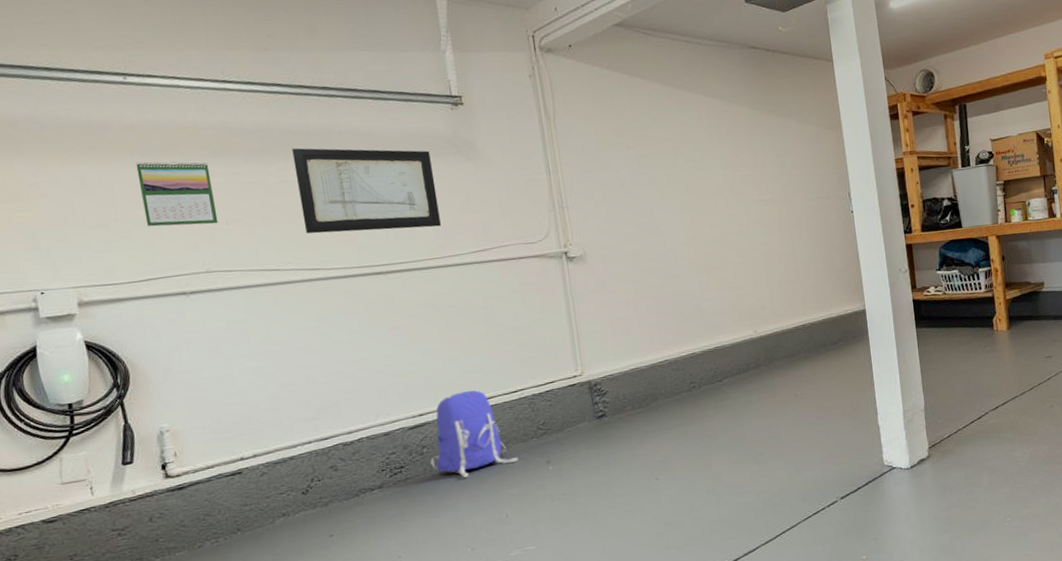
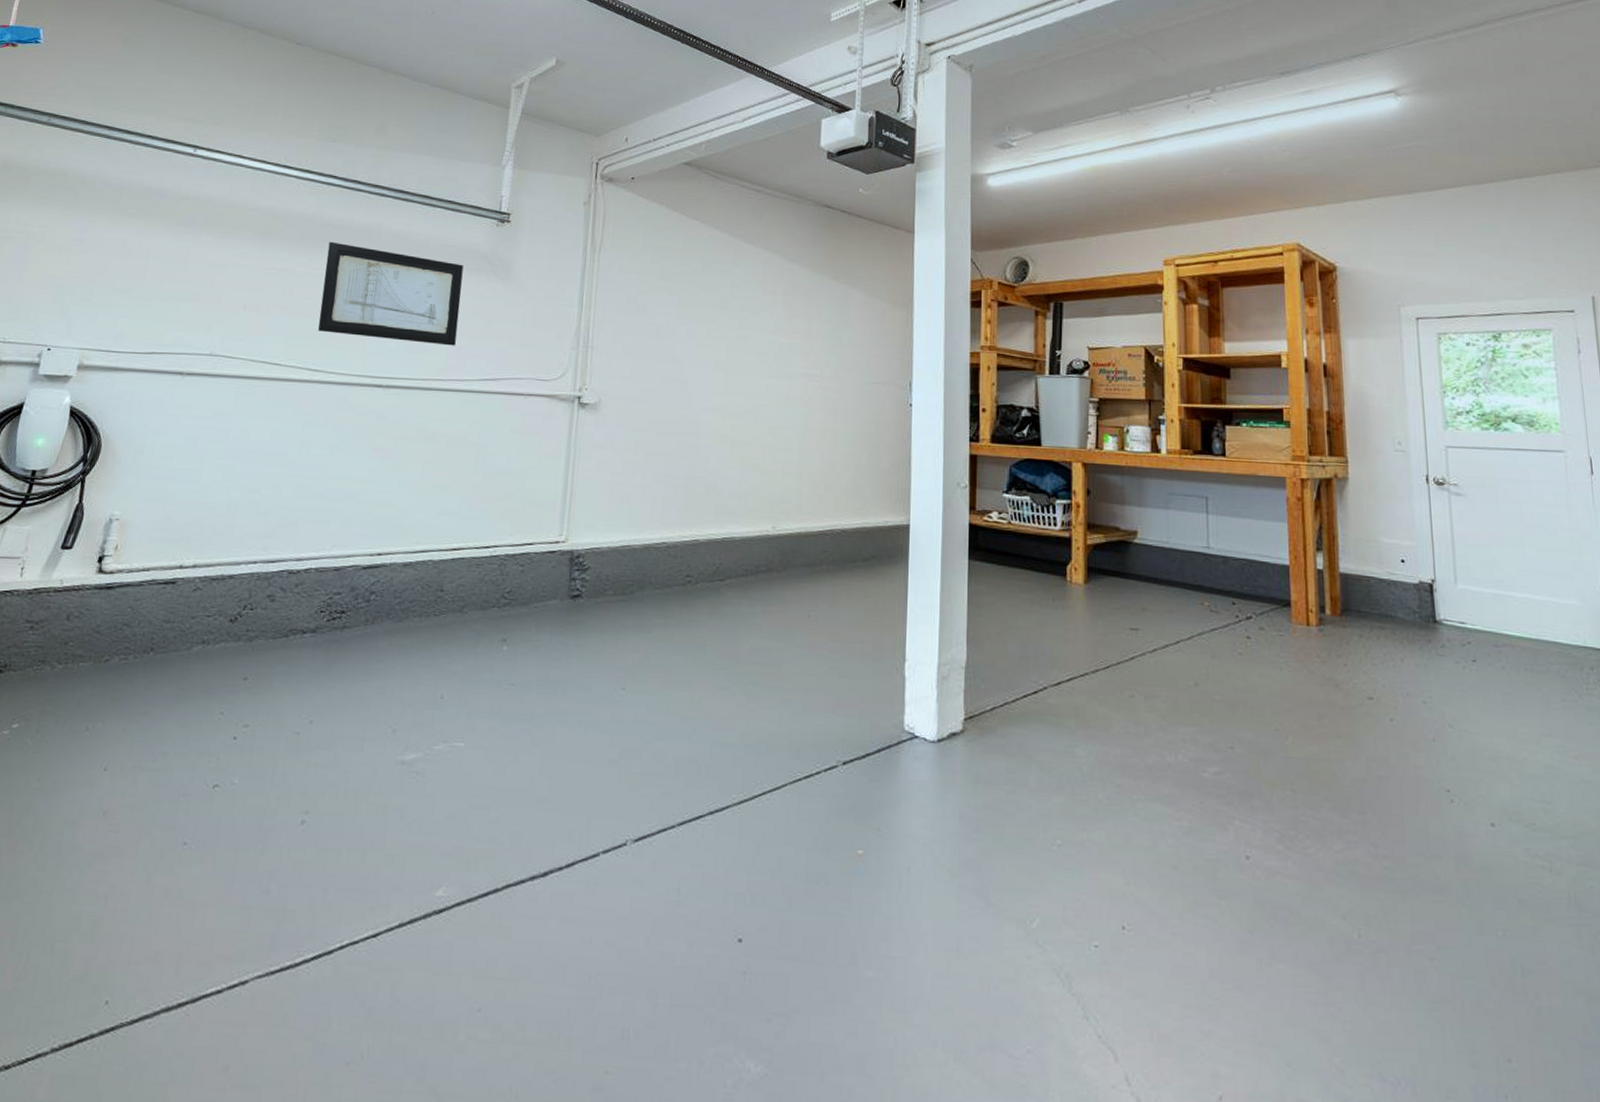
calendar: present [136,161,219,227] -> none [168,233,245,307]
backpack: present [430,389,519,478] -> none [374,536,472,640]

